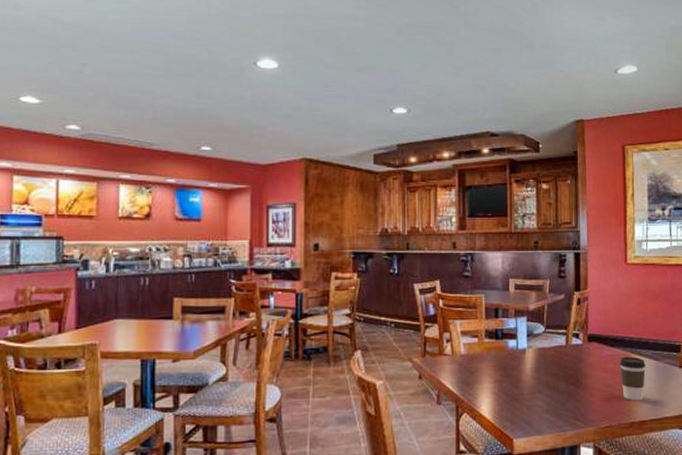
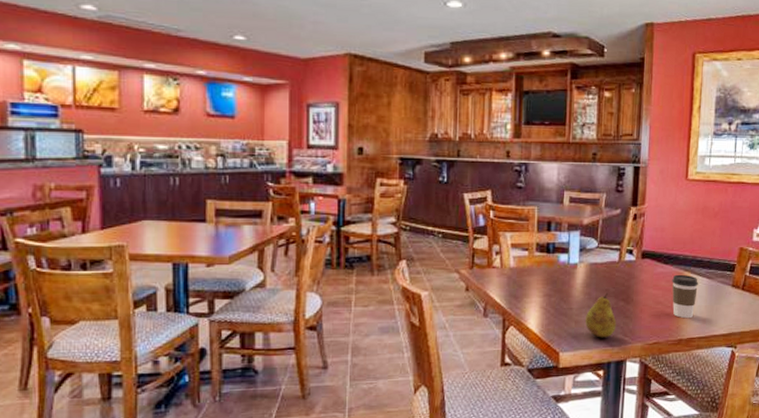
fruit: none [537,376,568,423] -> present [585,292,617,338]

